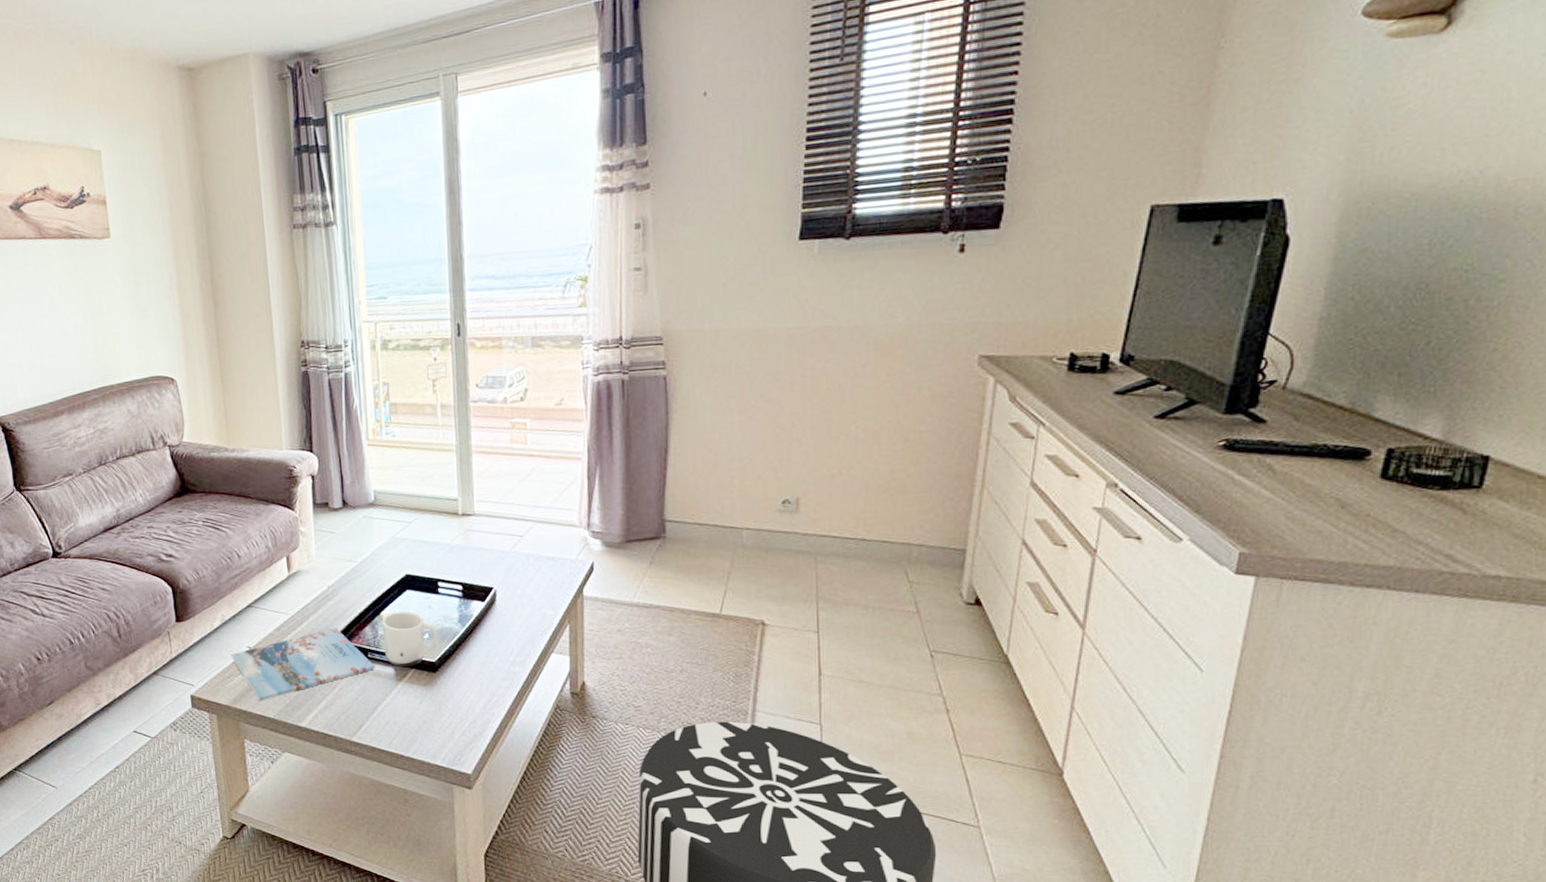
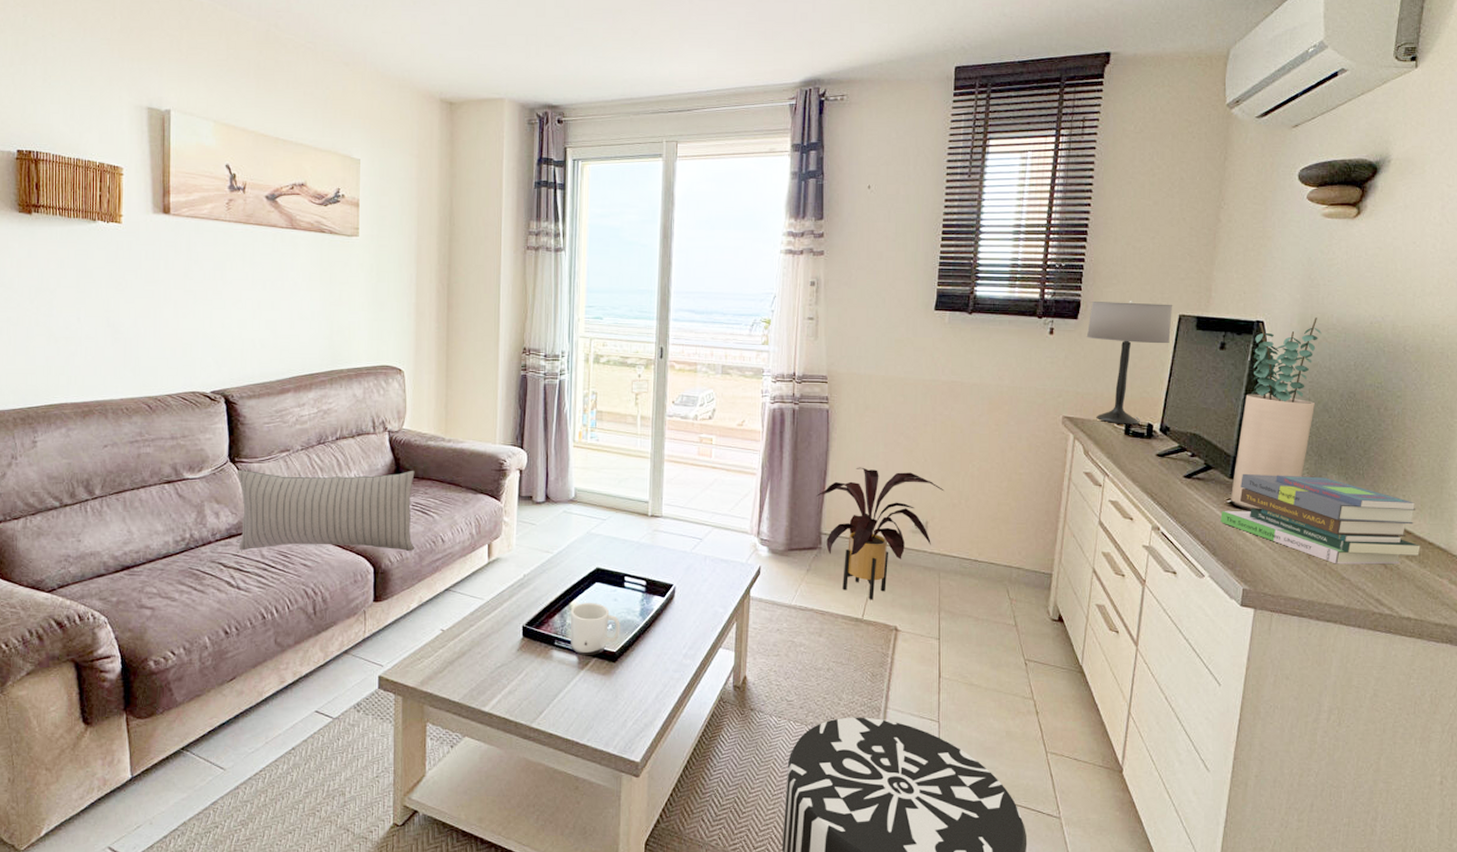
pillow: none [24,484,211,579] -> present [236,469,415,551]
magazine: present [230,627,375,701] -> none [423,615,560,684]
house plant: none [656,440,819,593] -> present [816,467,944,600]
table lamp: none [1012,192,1142,359] -> present [1086,300,1173,424]
books: none [1208,401,1524,514] -> present [1220,473,1421,565]
vase: none [1223,184,1377,454] -> present [1230,317,1322,511]

